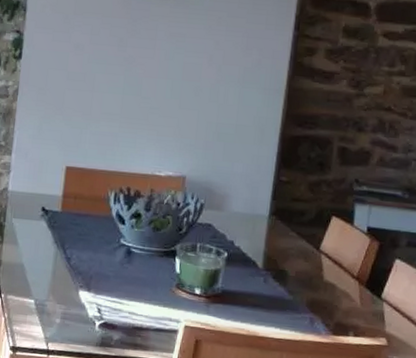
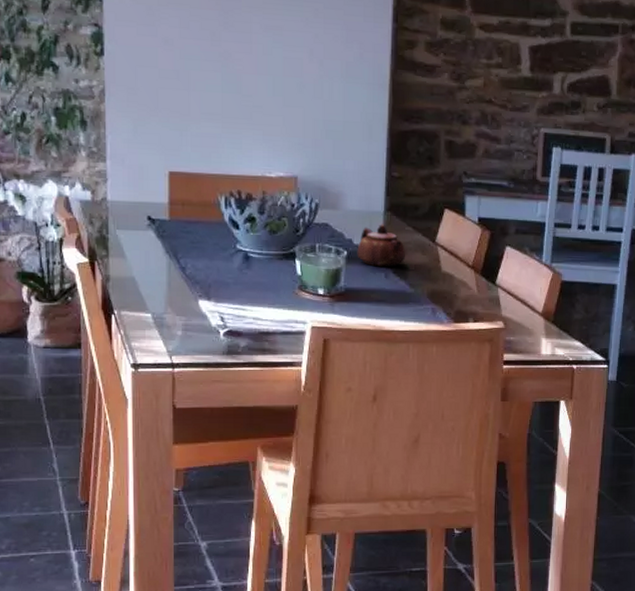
teapot: none [237,227,287,272] -> present [357,224,405,267]

